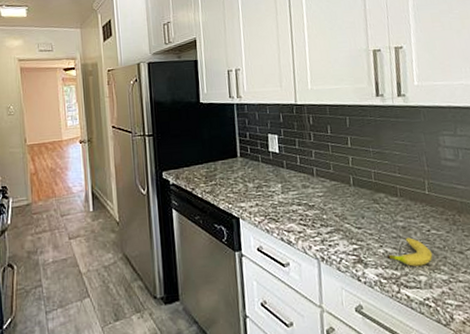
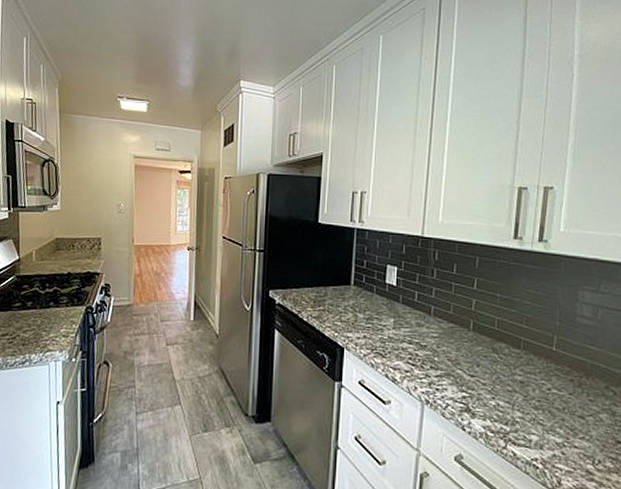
fruit: present [386,237,433,267] -> none [498,393,549,425]

